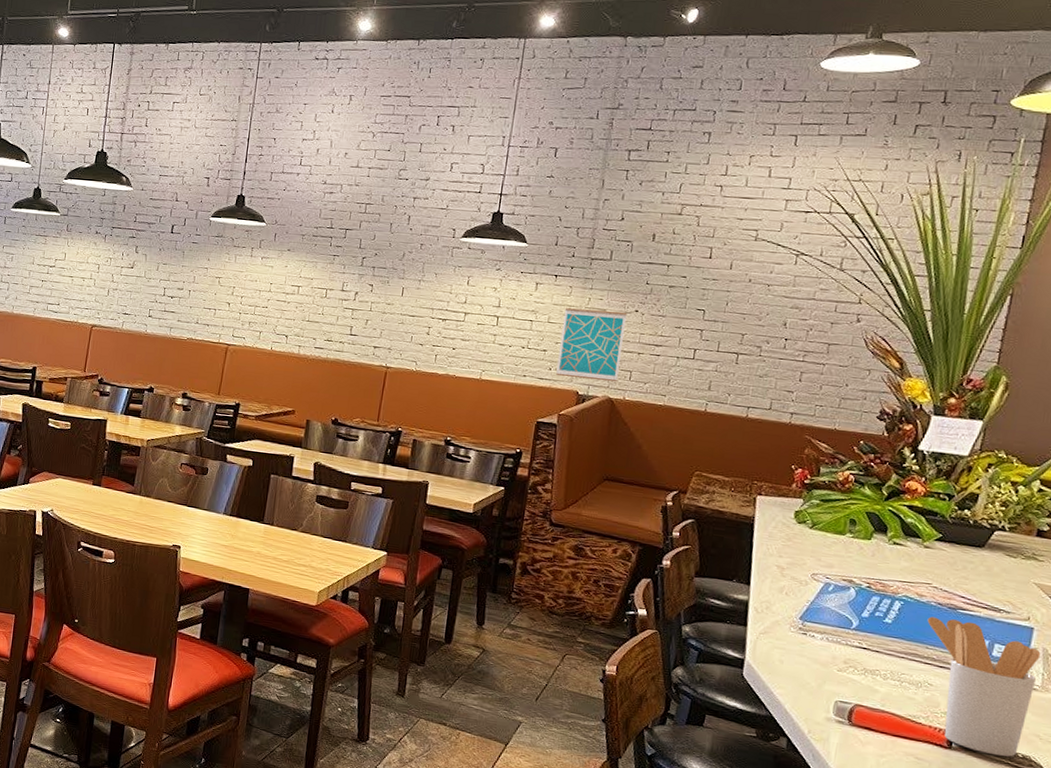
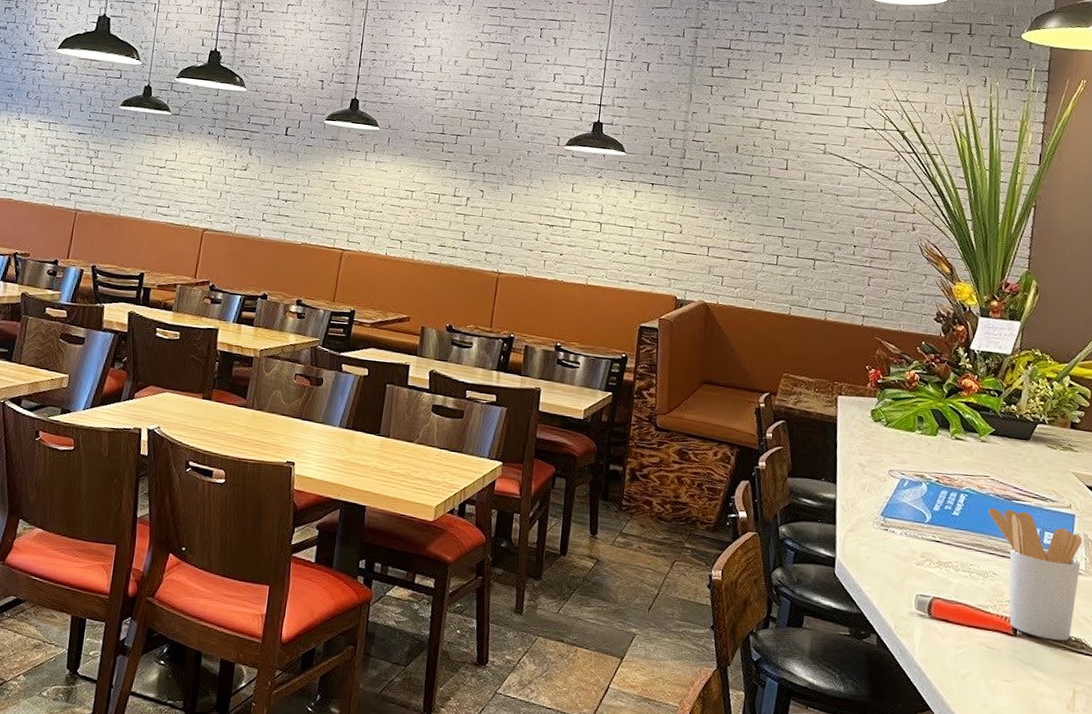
wall art: present [556,308,628,382] -> none [656,215,717,287]

